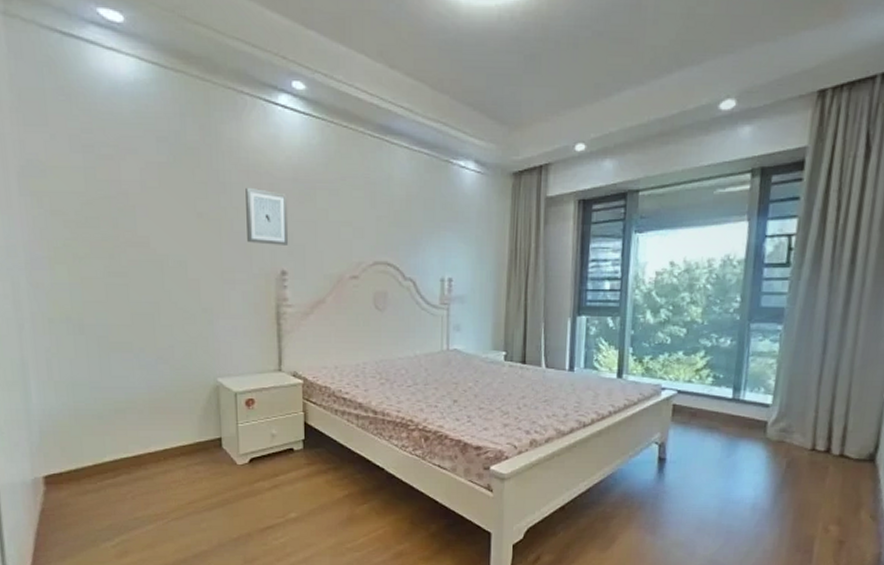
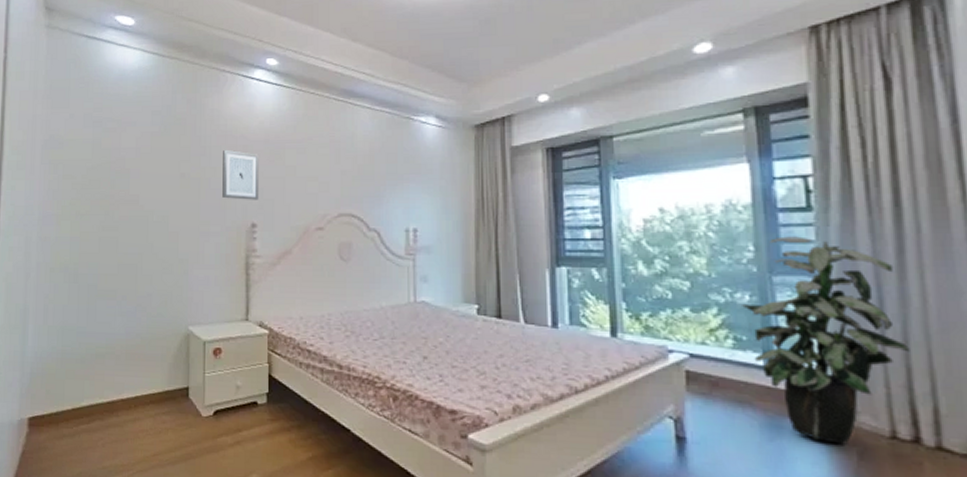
indoor plant: none [724,289,840,457] -> present [742,236,910,445]

